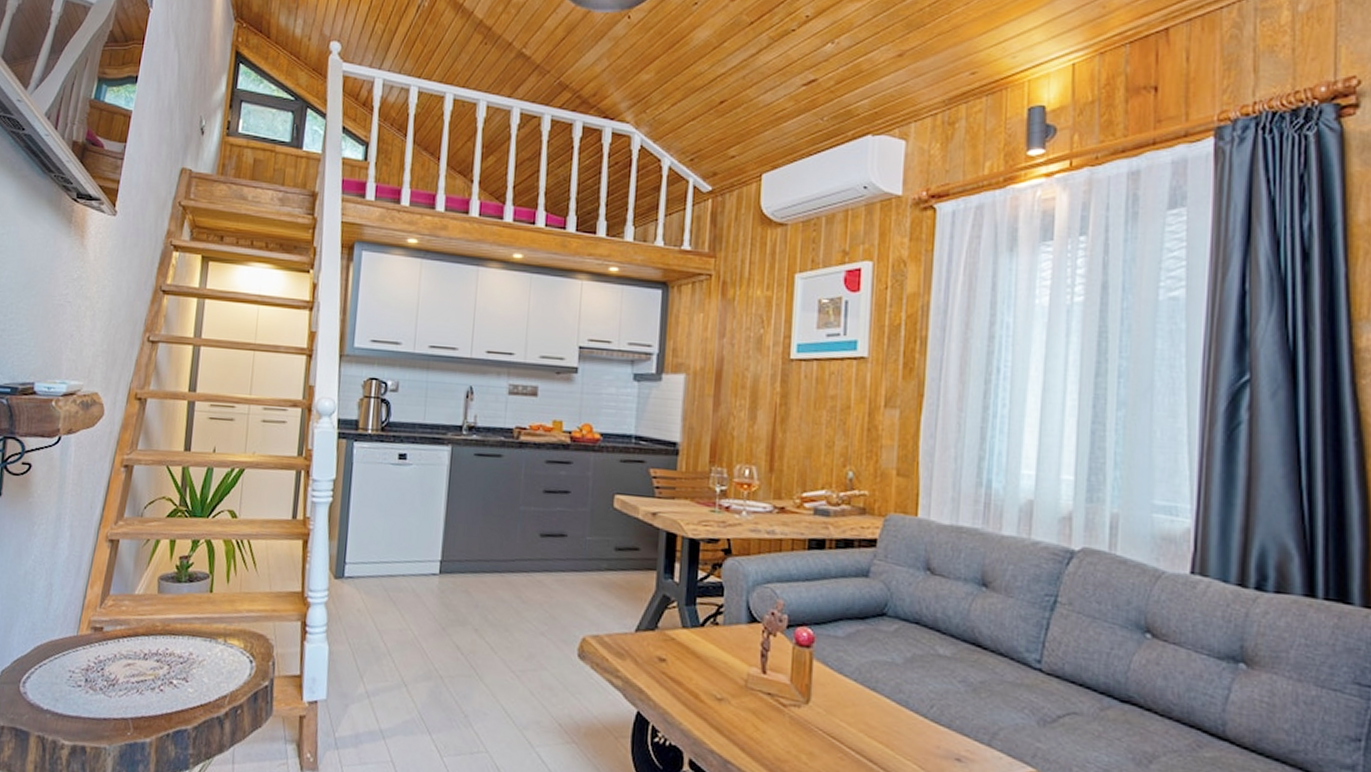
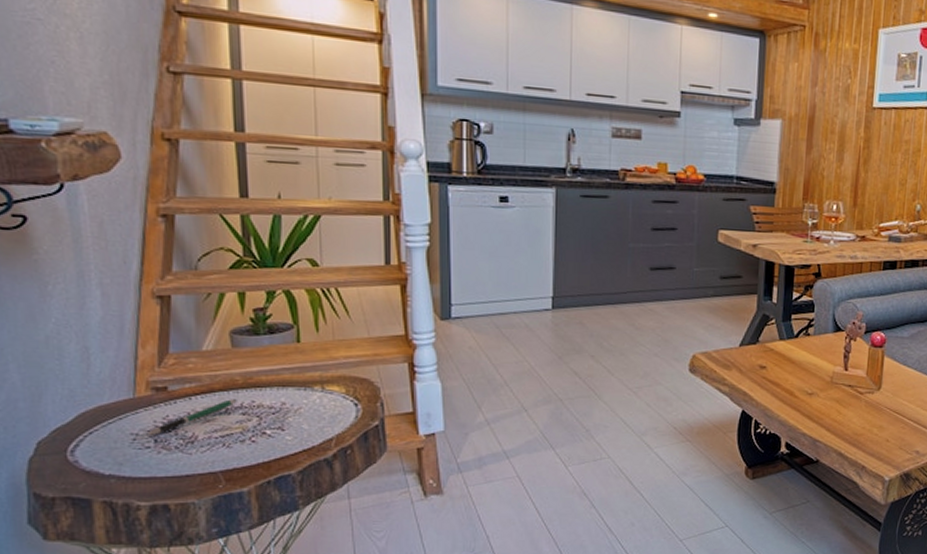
pen: none [82,644,155,674] -> present [148,399,237,435]

